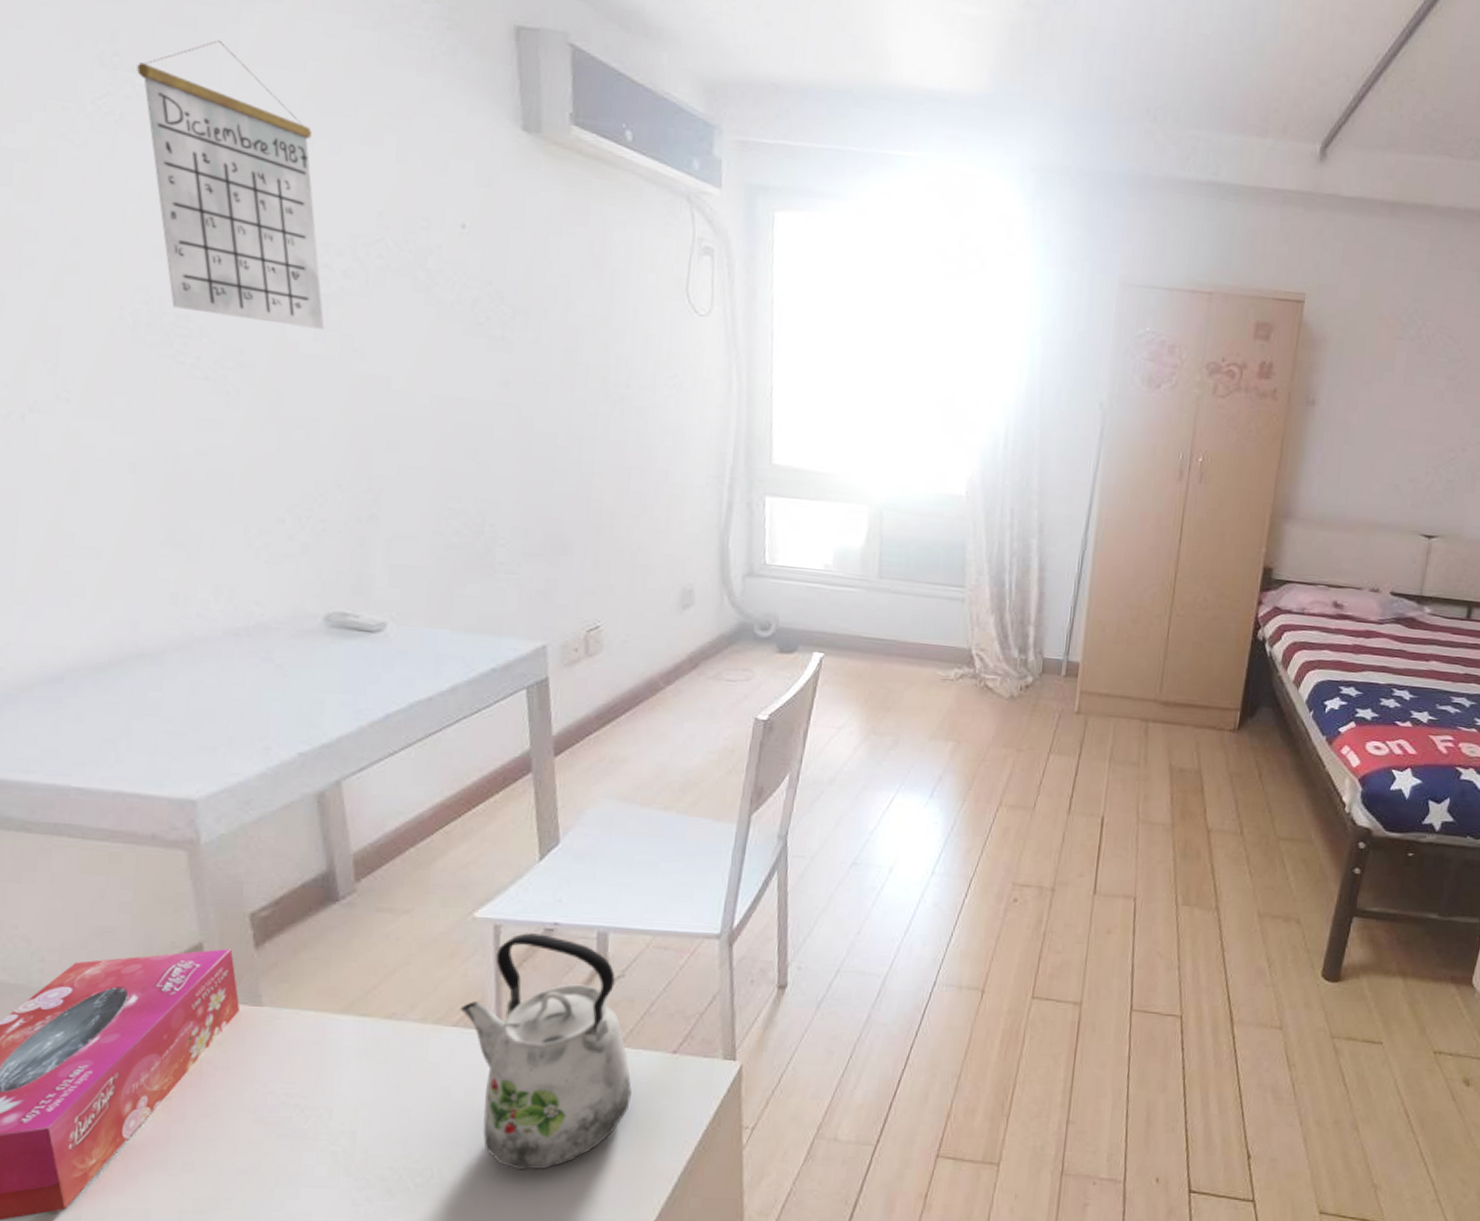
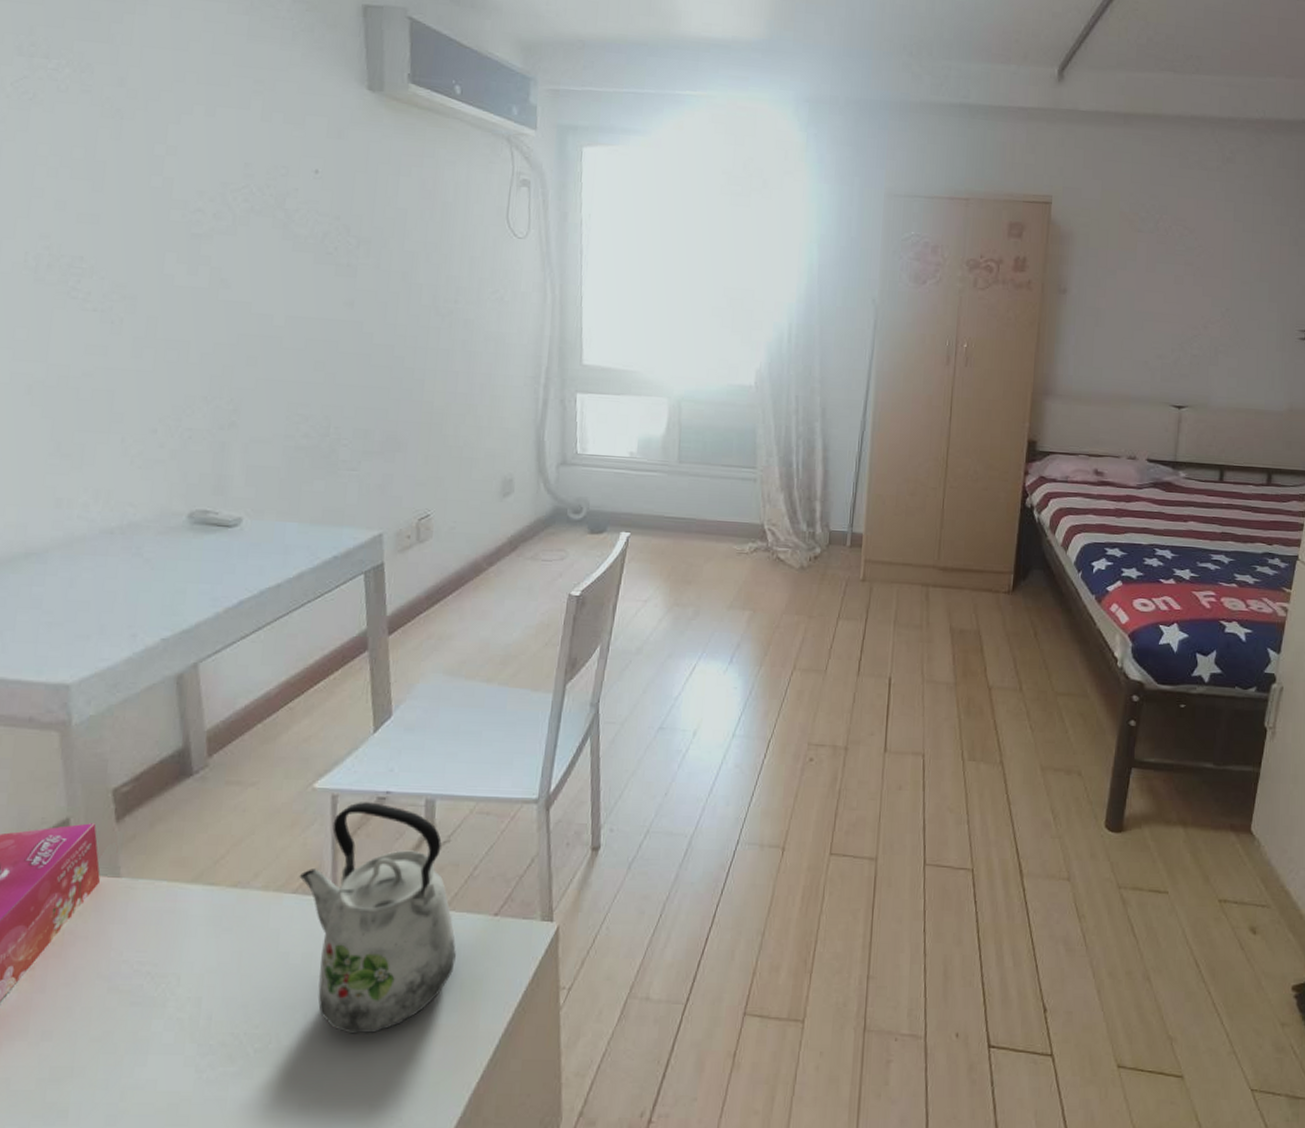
calendar: present [137,40,325,329] -> none [49,29,197,264]

